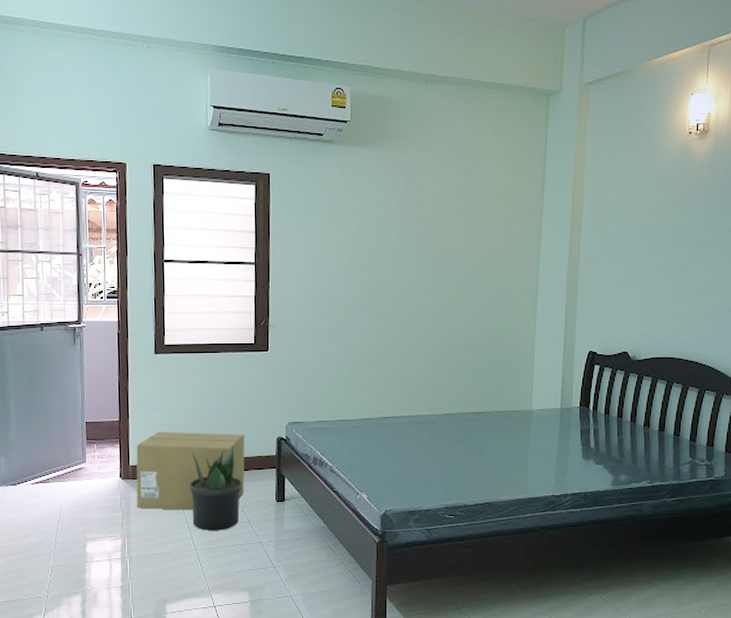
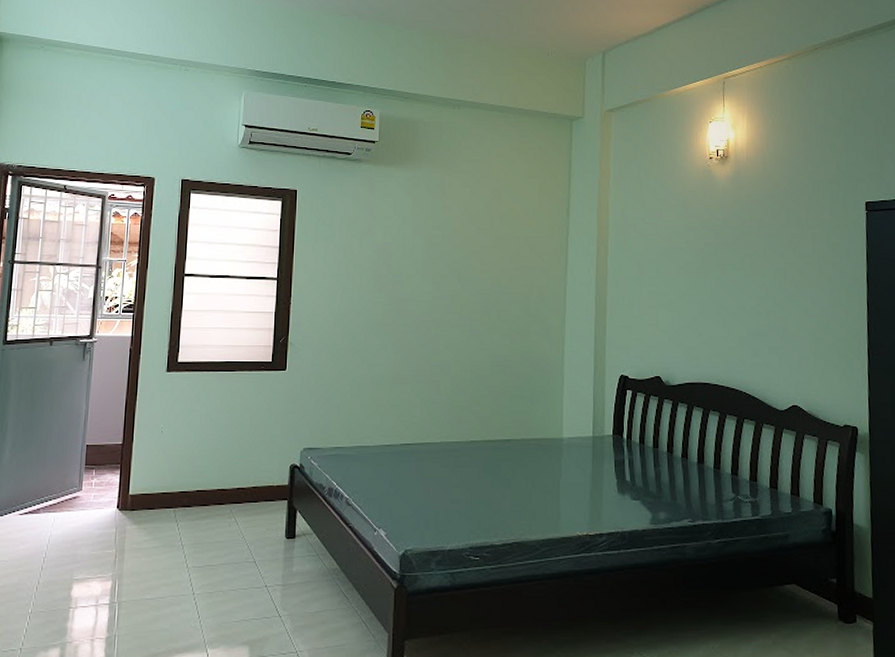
box: present [136,432,245,510] -> none [133,457,256,547]
planter: present [190,444,242,531] -> none [192,472,250,572]

